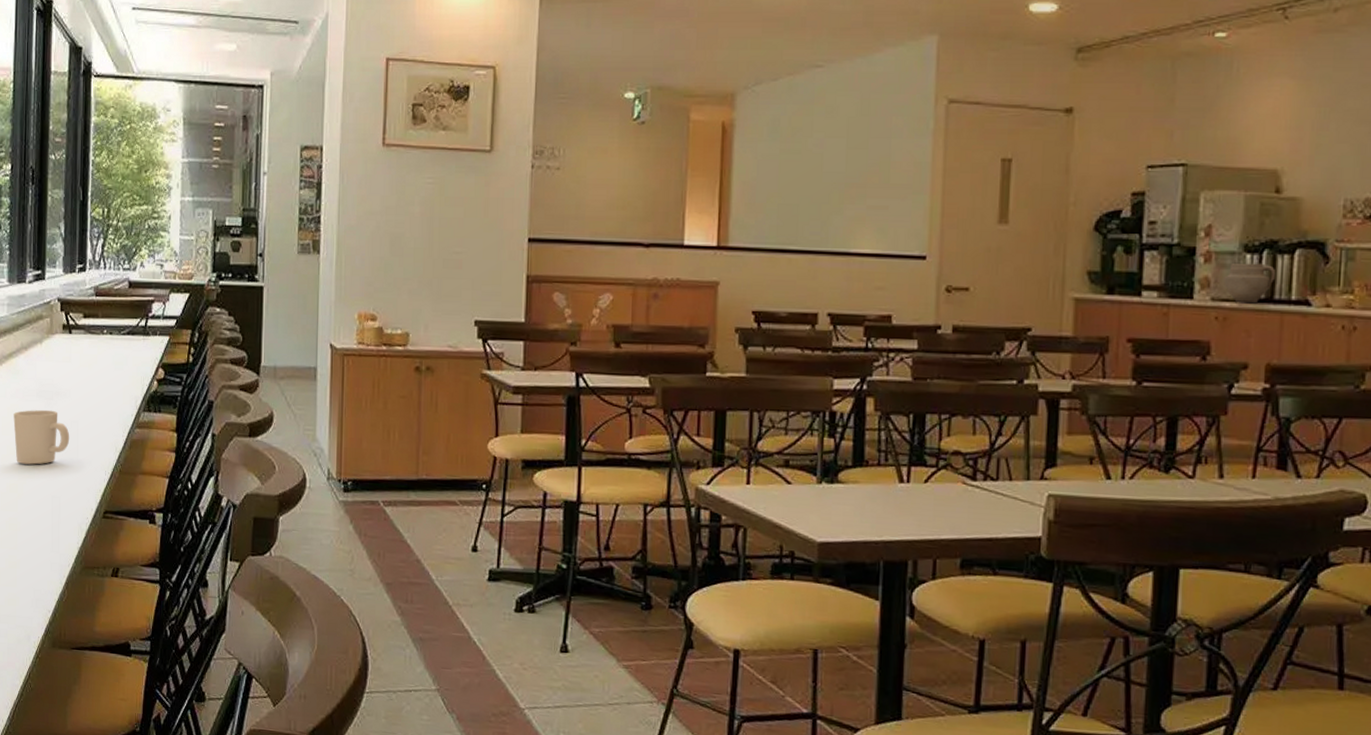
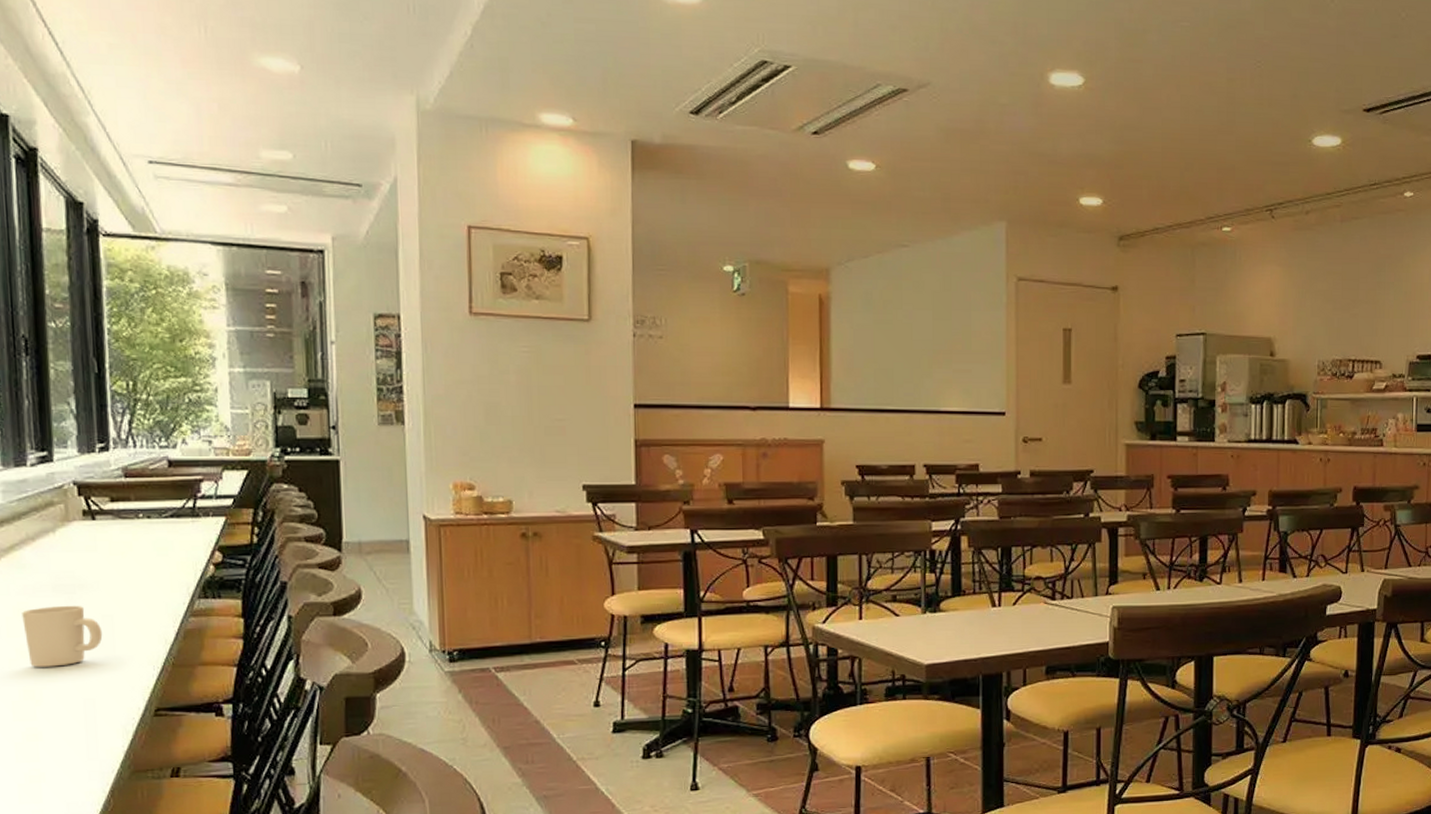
jug: present [1224,262,1277,304] -> none [1236,411,1273,444]

